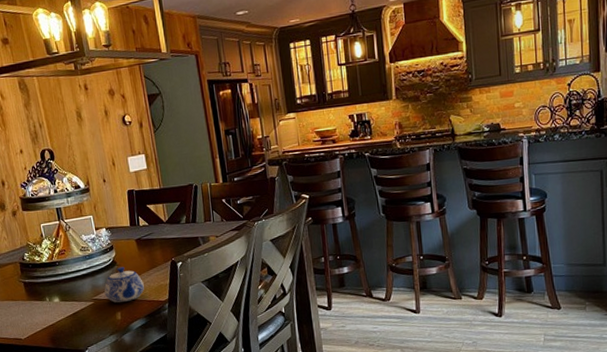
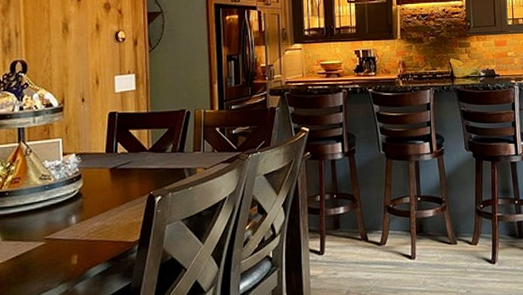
teapot: present [104,266,144,303] -> none [61,200,112,244]

